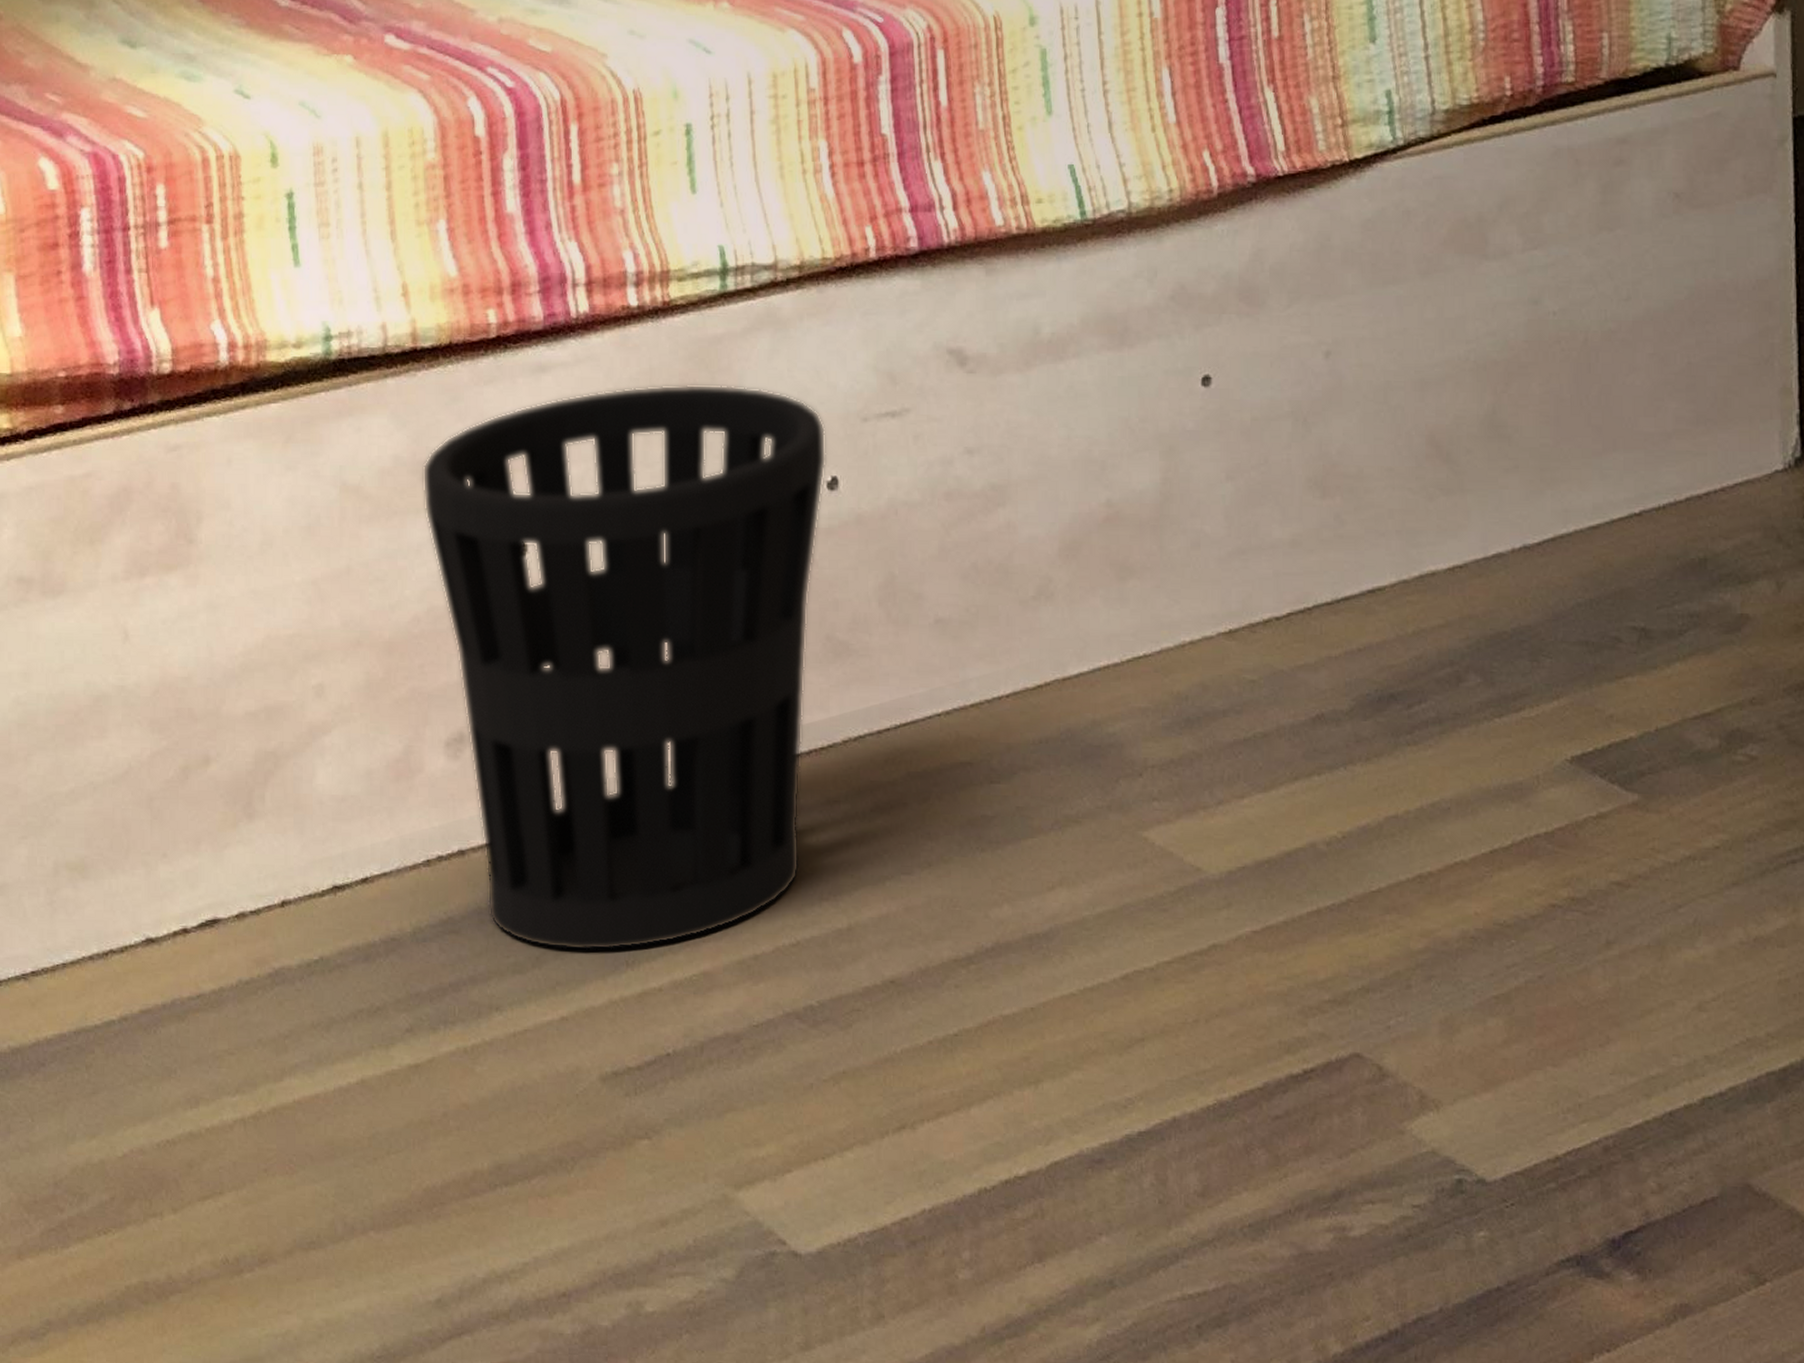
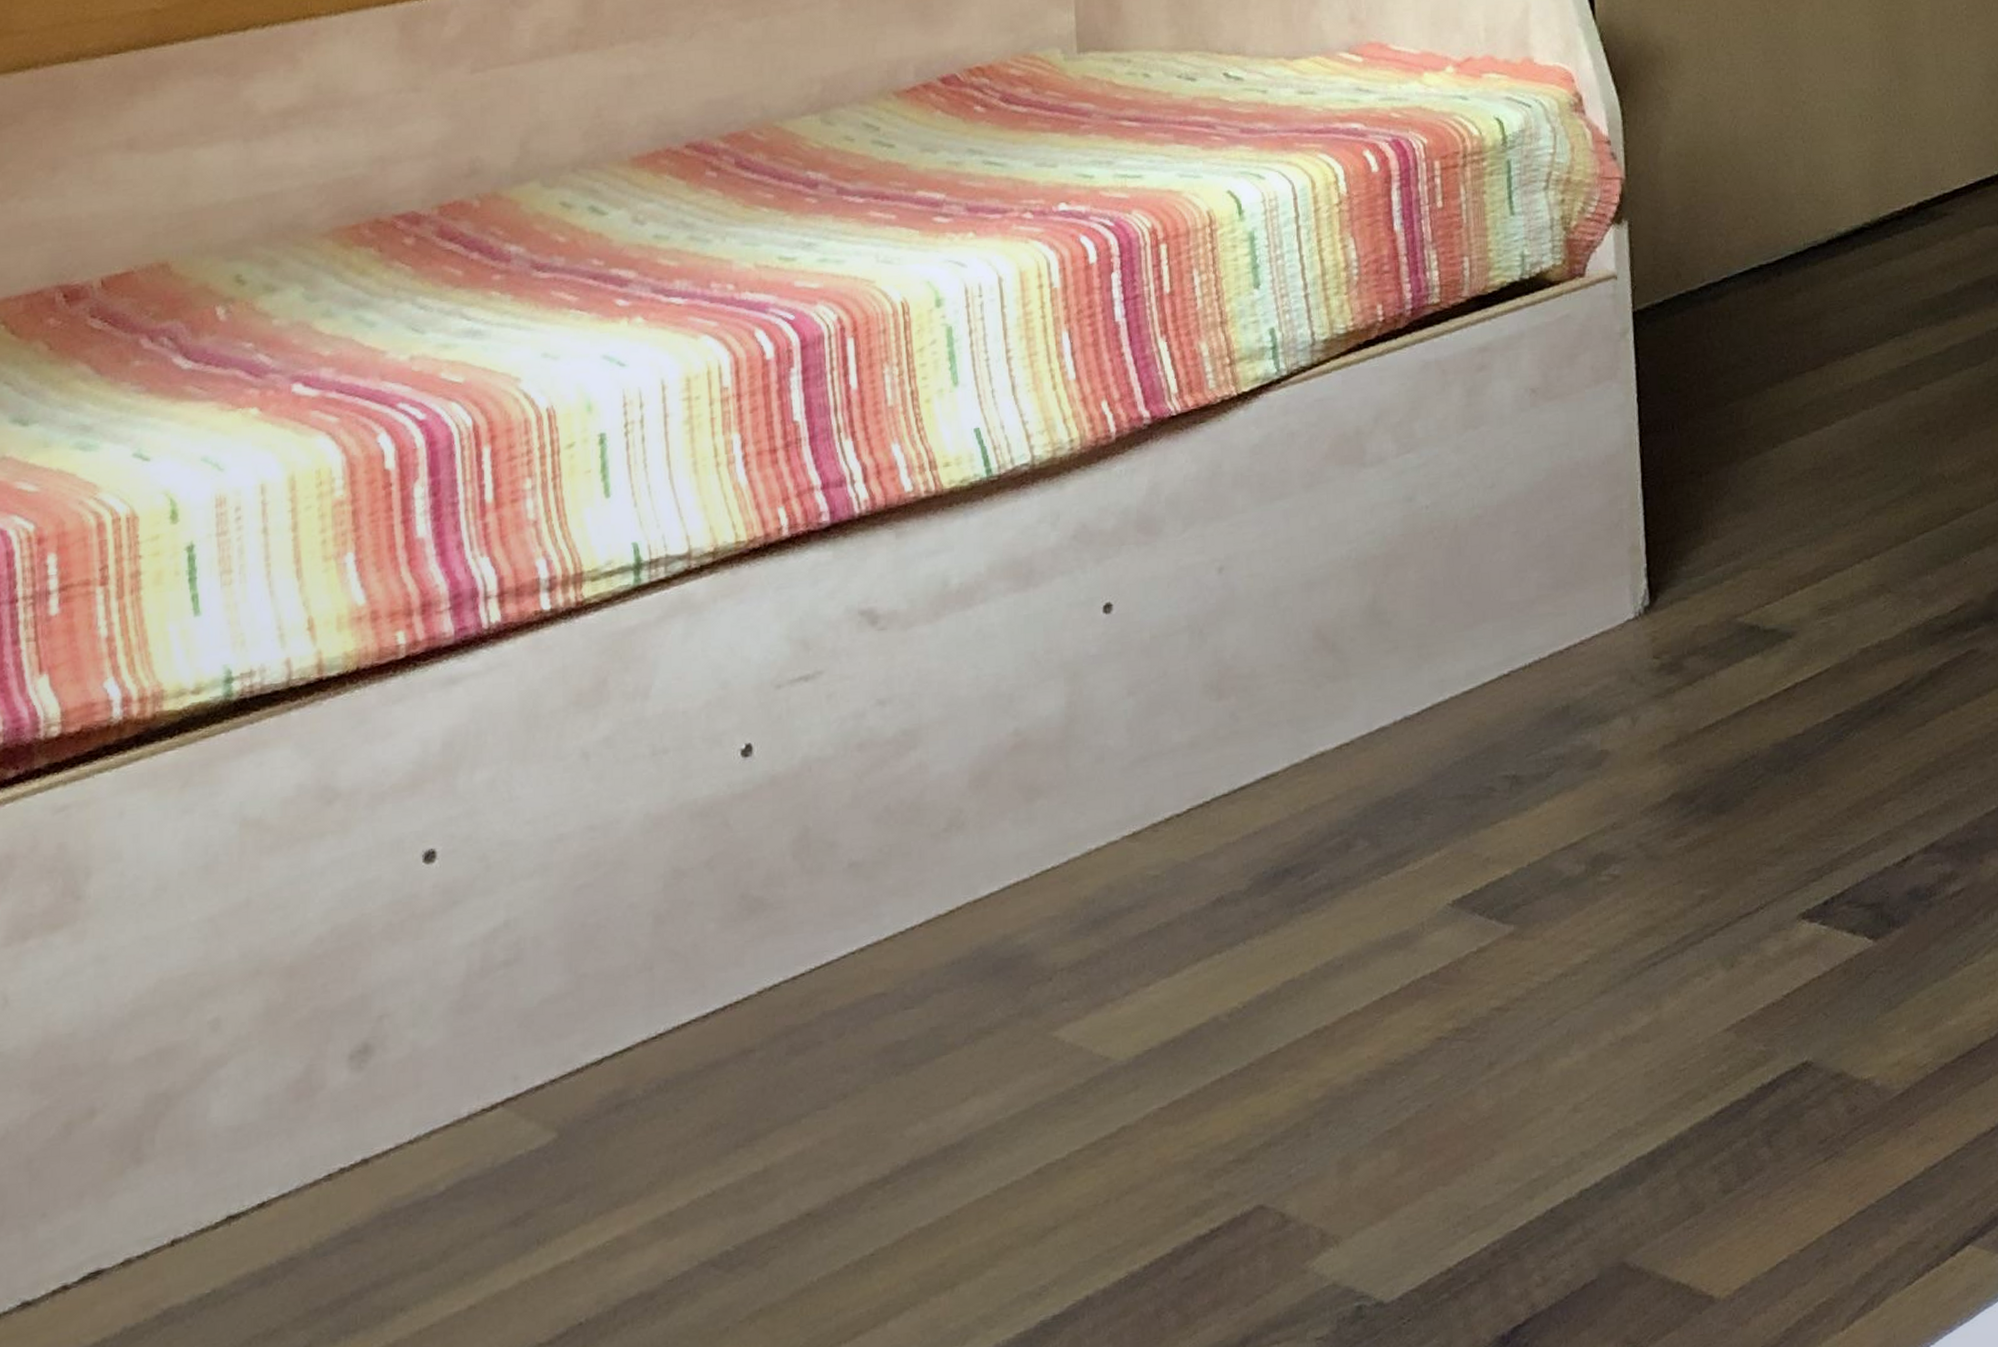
wastebasket: present [422,384,826,951] -> none [327,671,740,1241]

